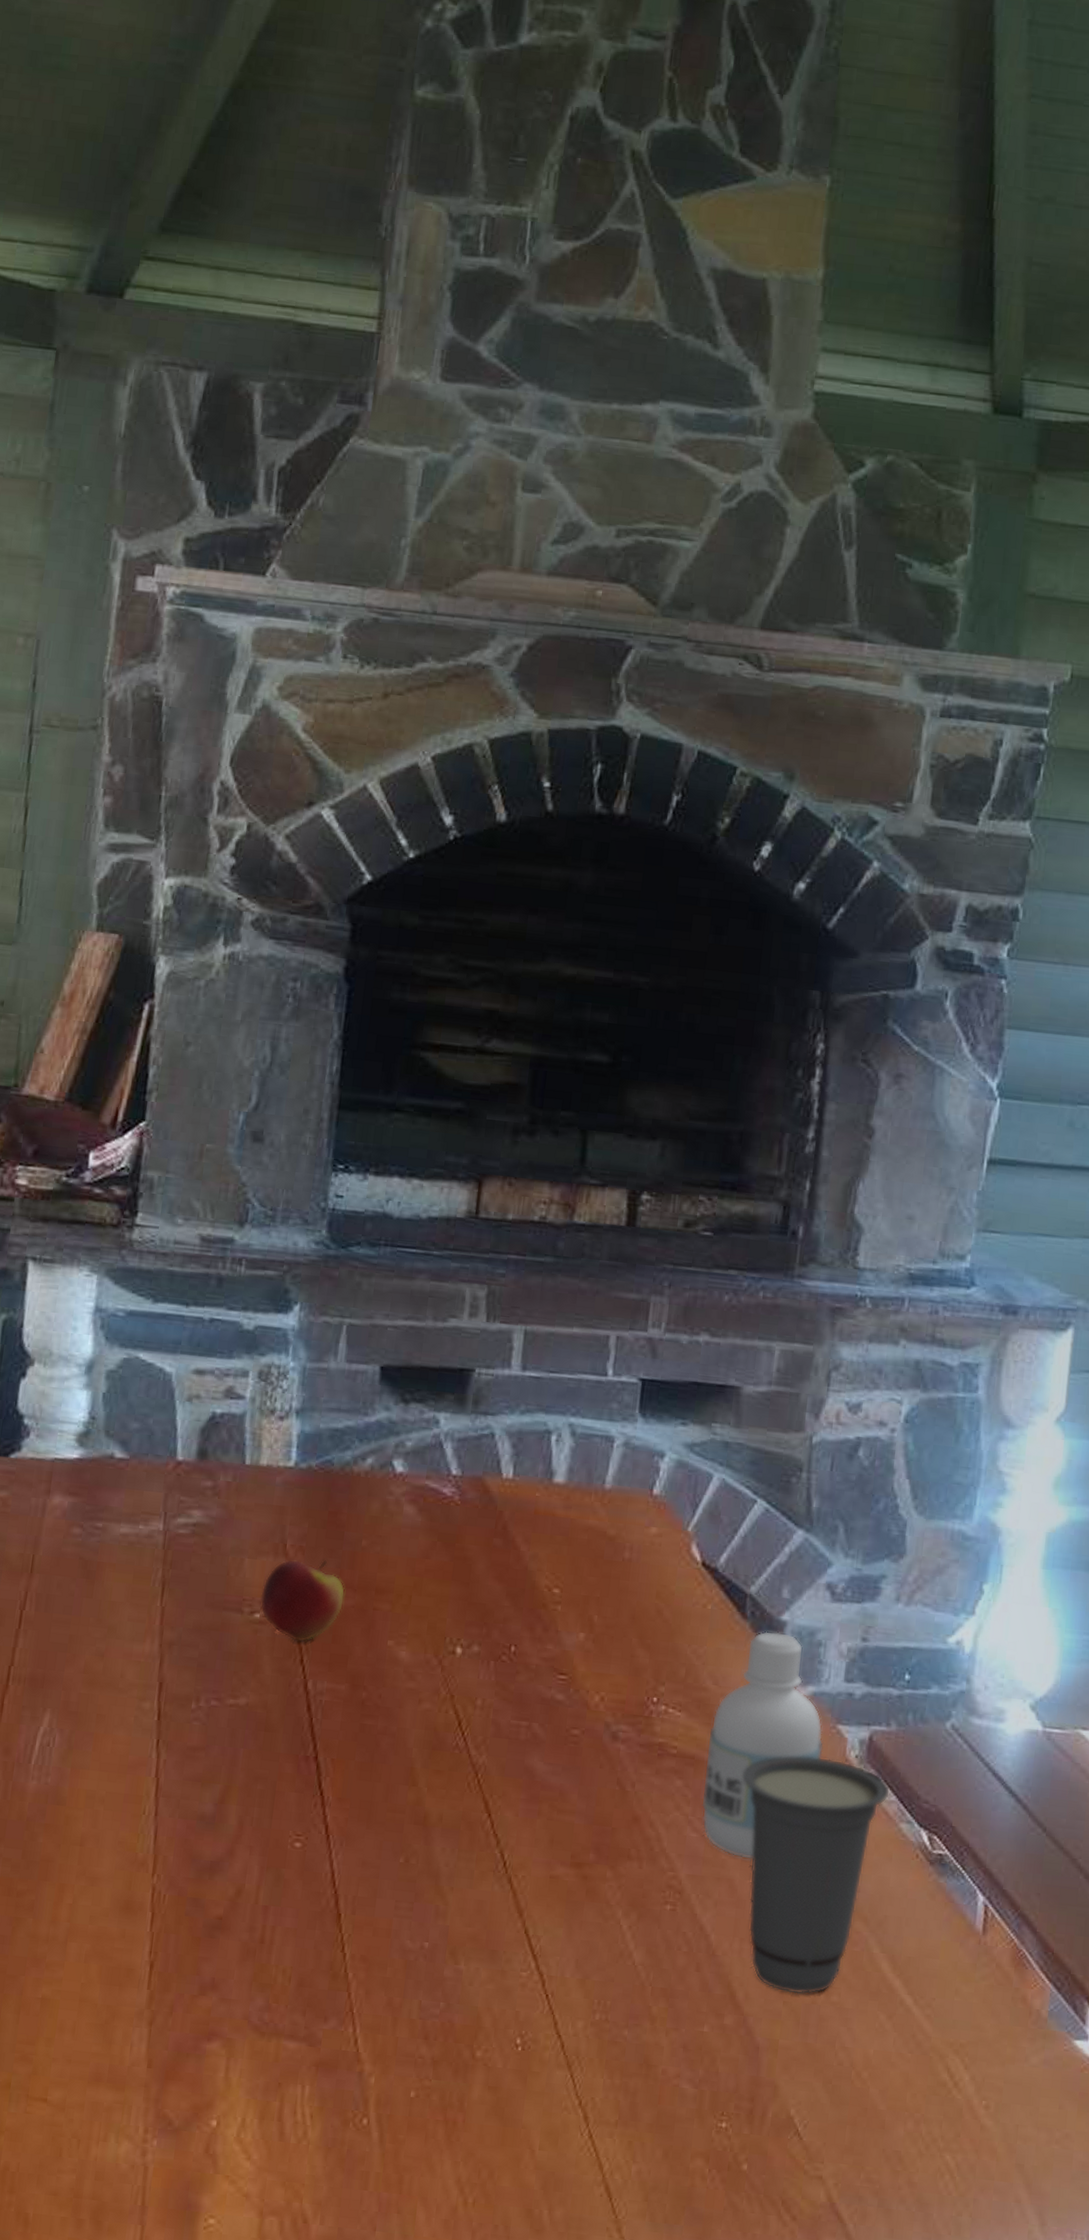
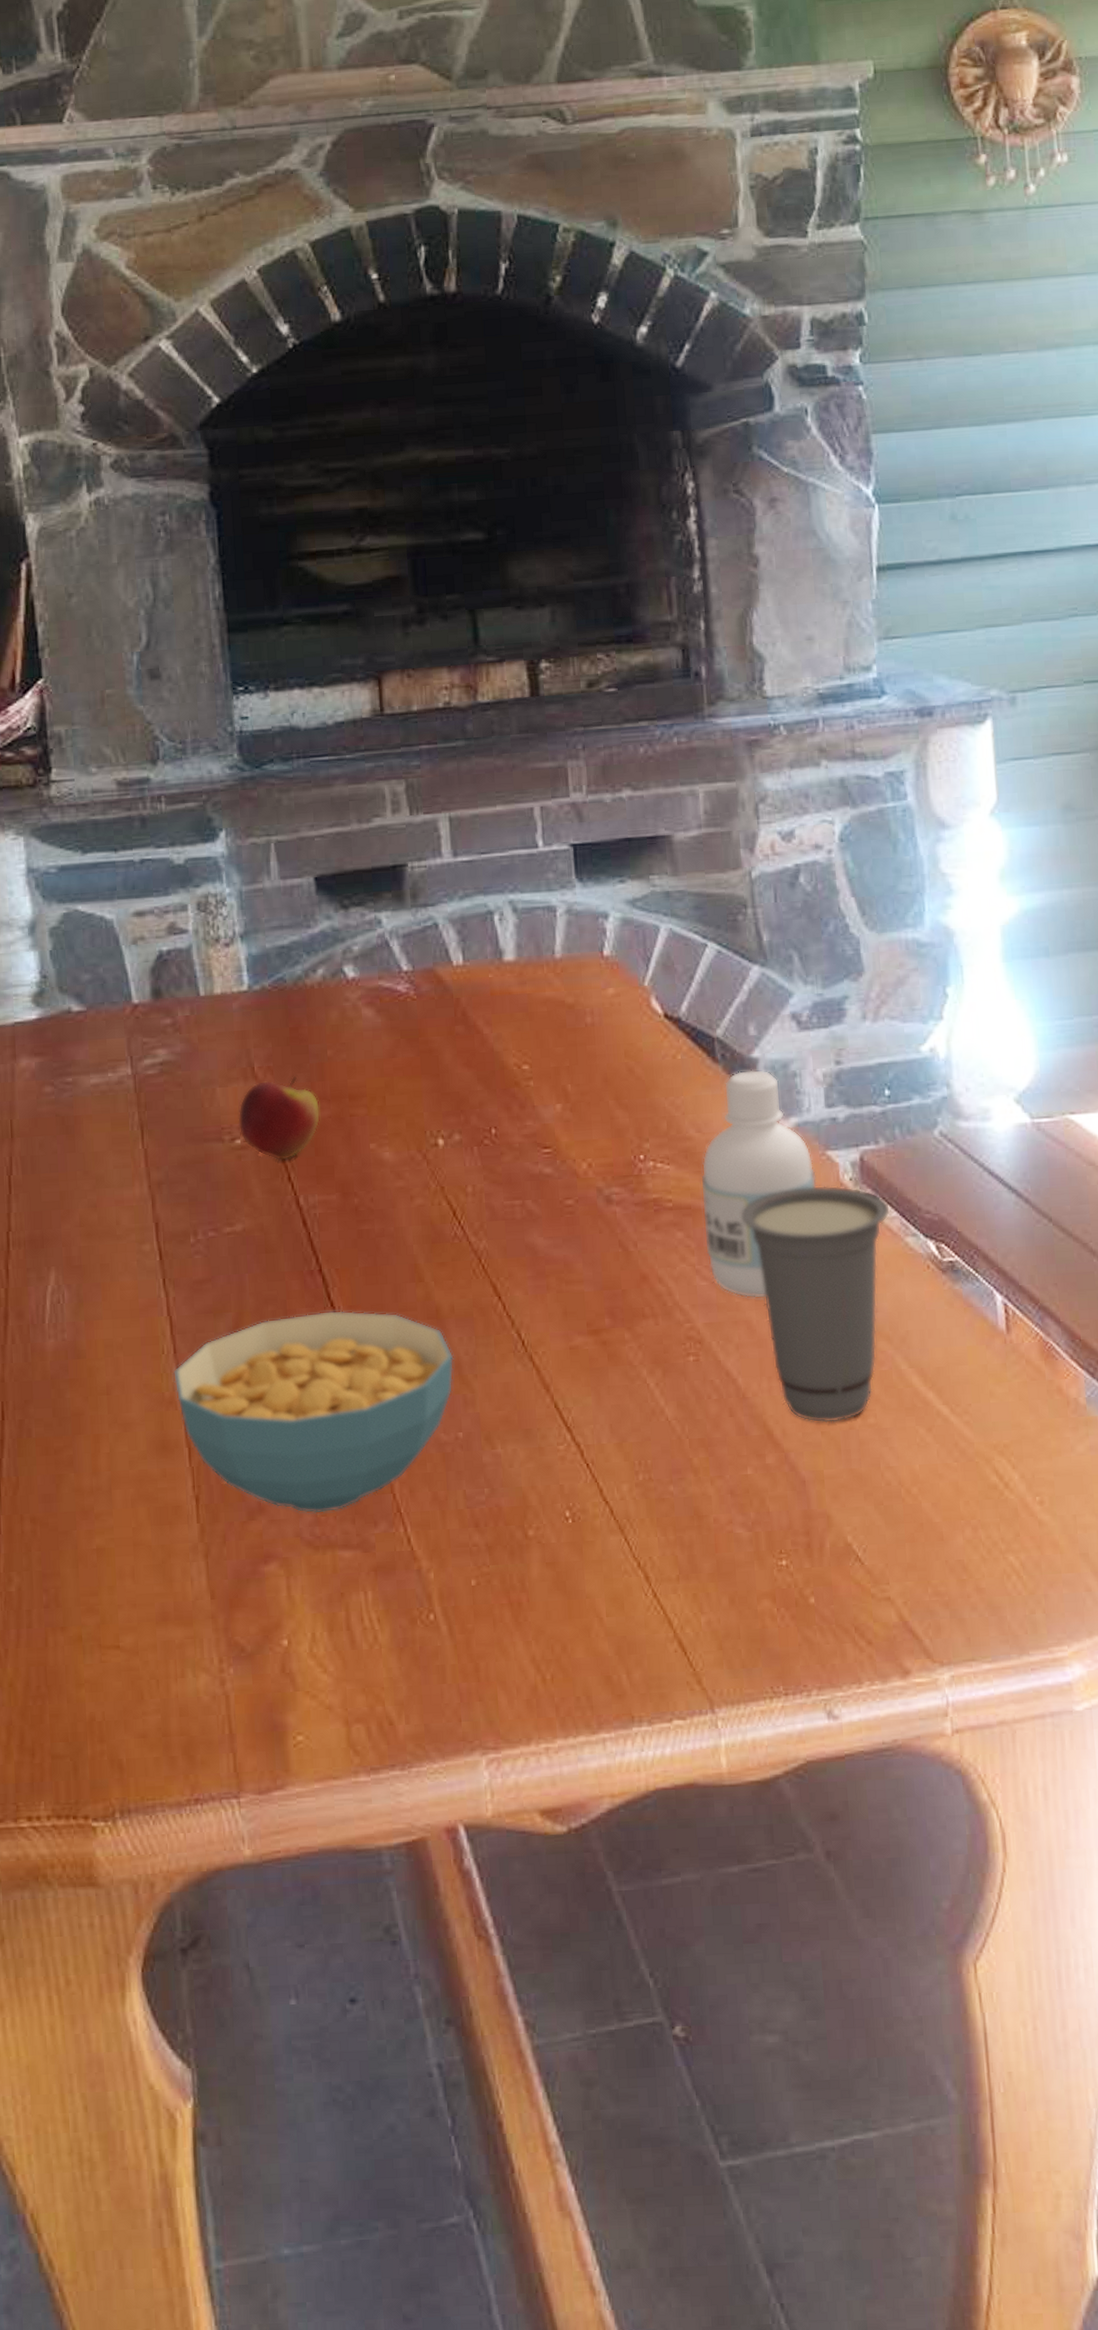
cereal bowl: none [149,1797,434,2001] -> present [172,1310,454,1514]

